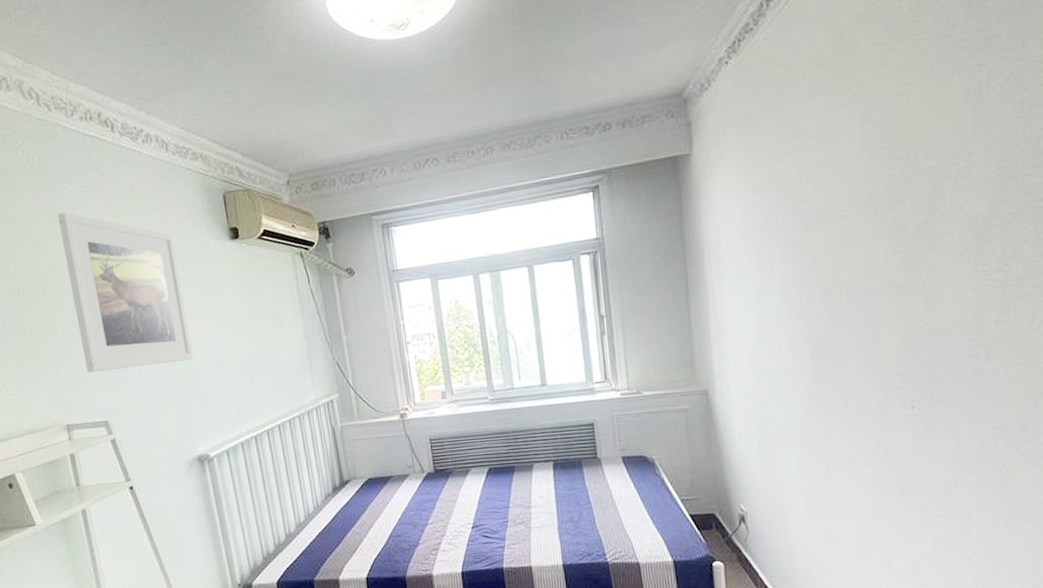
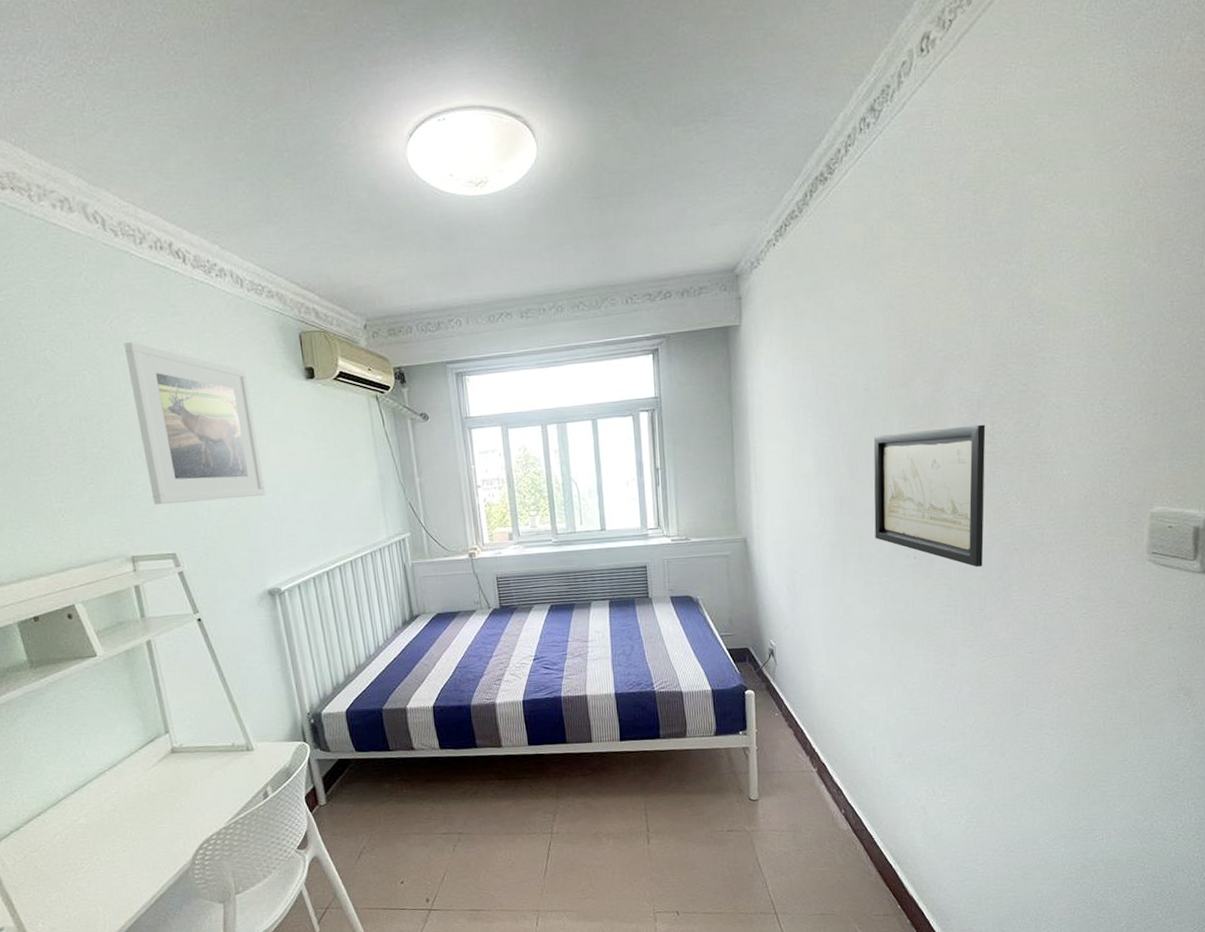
wall art: none [855,248,1000,417] -> present [873,424,986,568]

